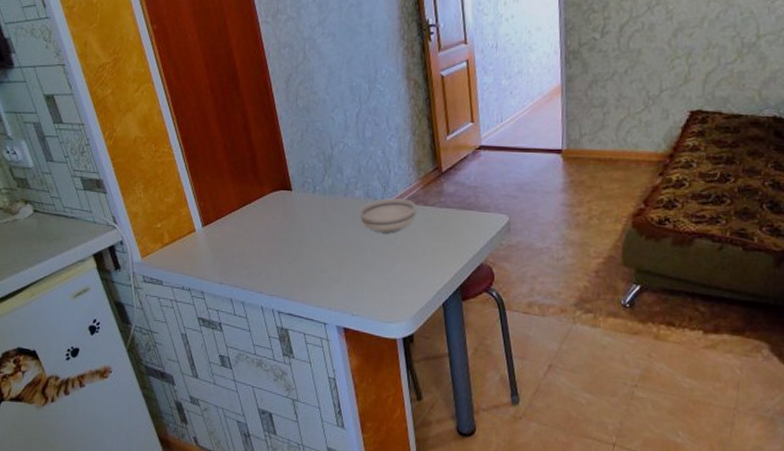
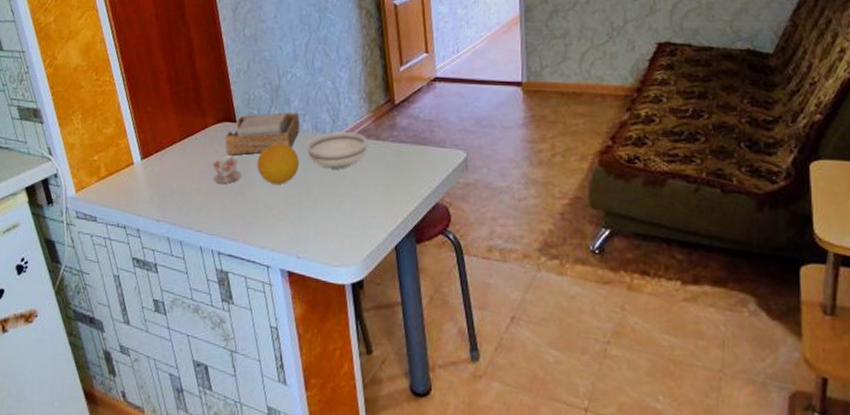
teacup: none [271,221,298,248] -> present [213,155,241,184]
napkin holder: none [281,180,353,222] -> present [225,112,301,155]
fruit: none [312,209,352,248] -> present [257,143,299,184]

